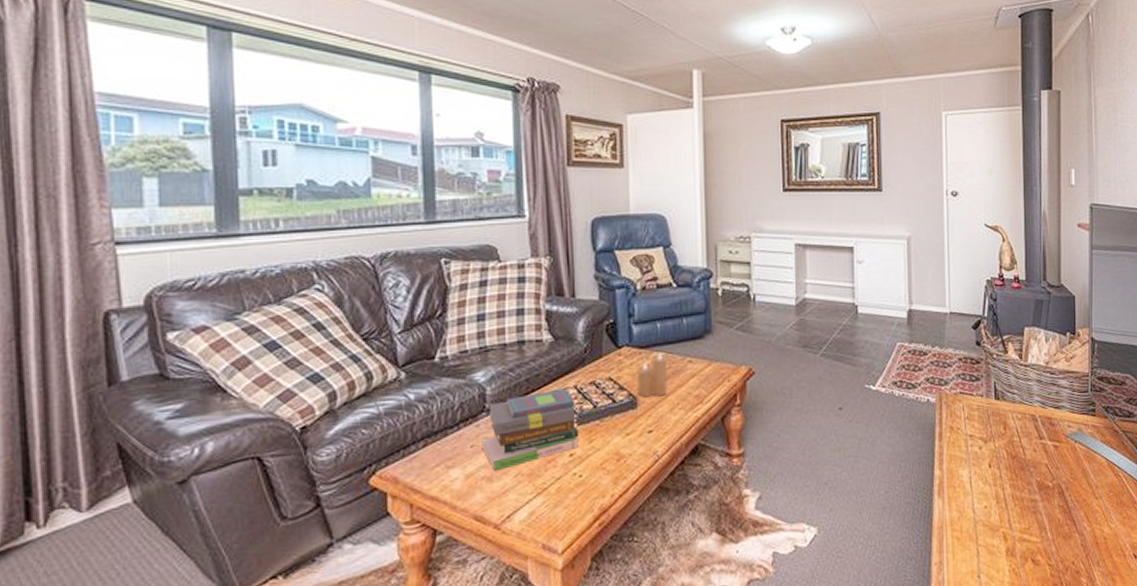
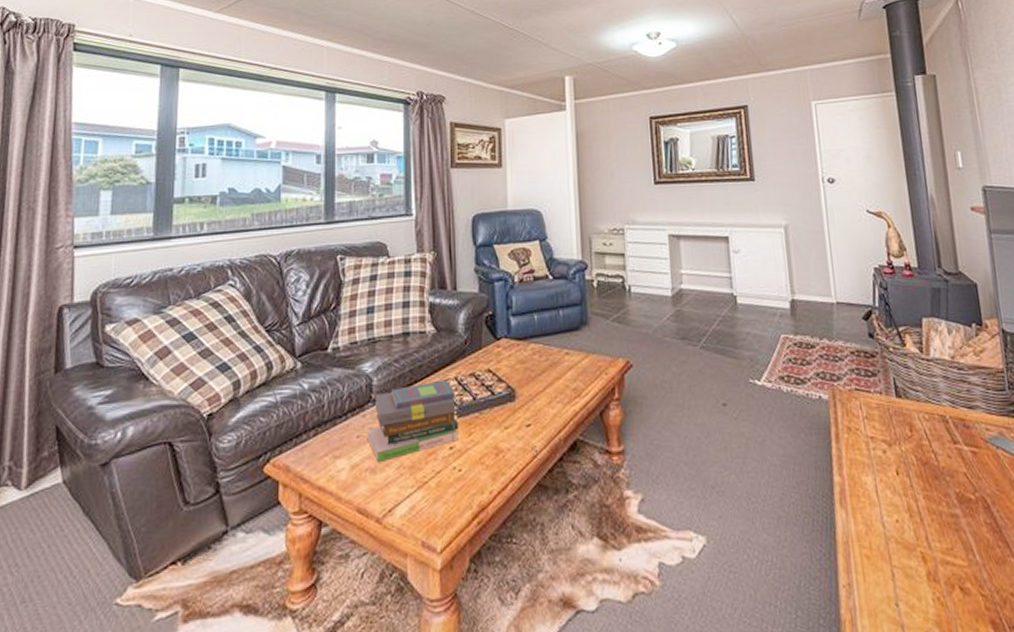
candle: present [636,353,668,398] -> none [515,345,545,390]

